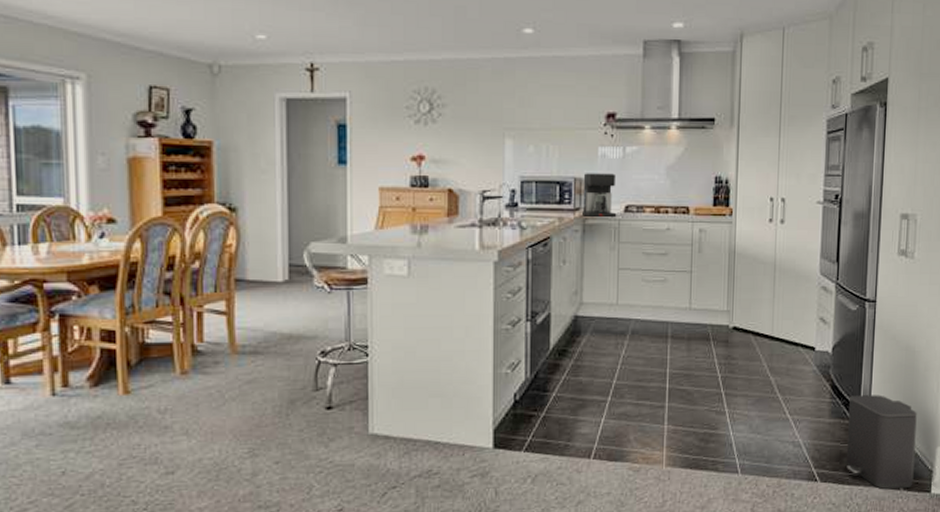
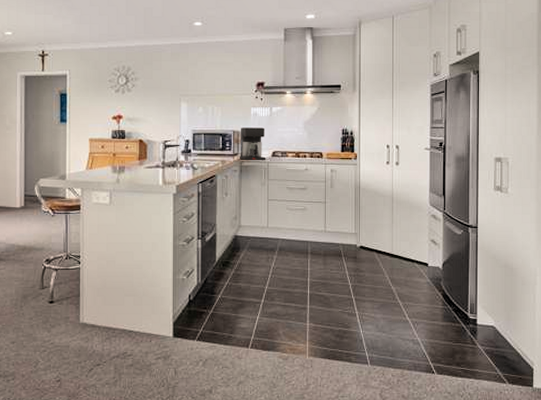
pedal bin: present [846,395,917,489] -> none [458,303,517,383]

